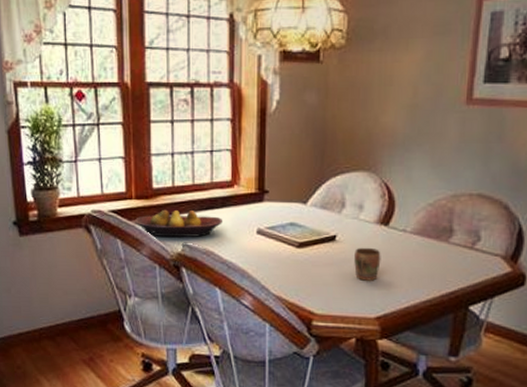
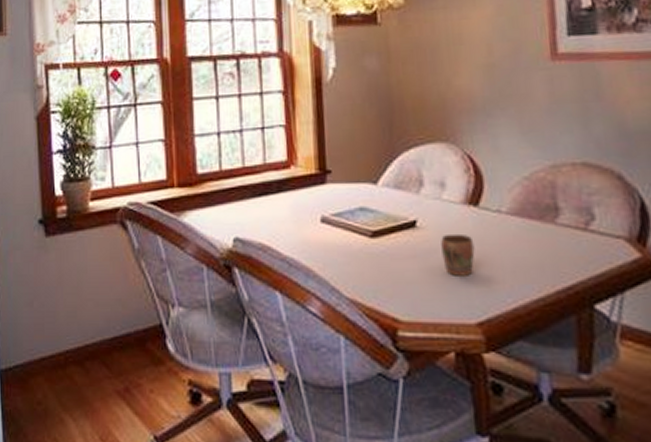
fruit bowl: present [134,210,222,238] -> none [176,198,279,232]

